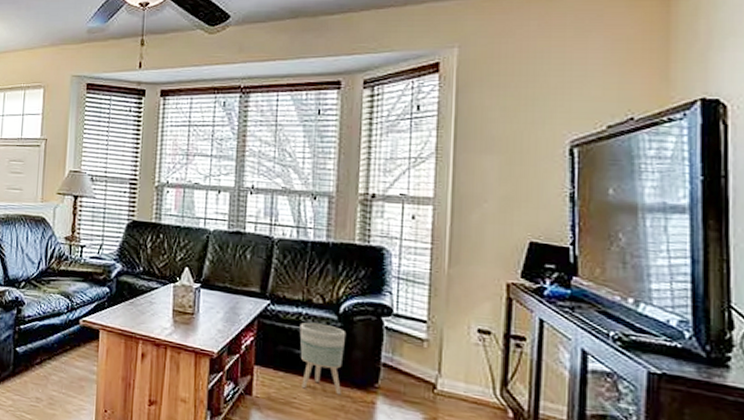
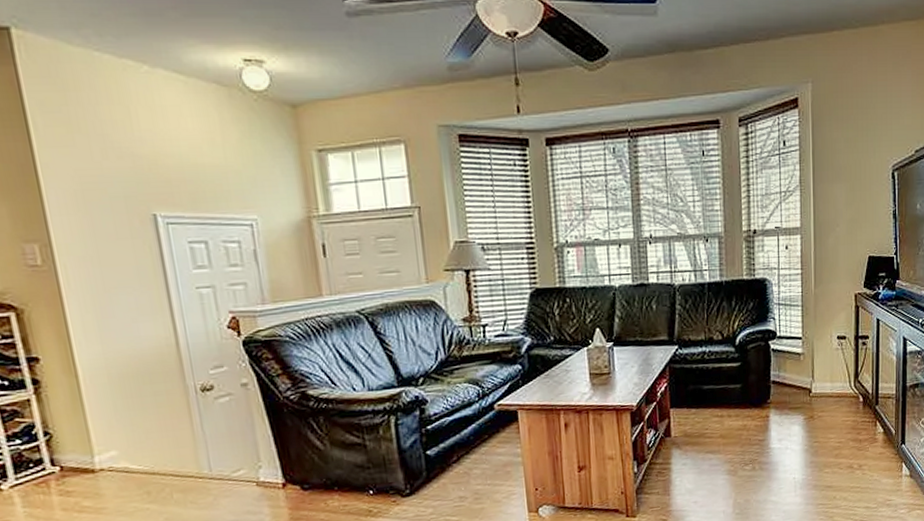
planter: present [299,322,347,395] -> none [705,357,743,419]

